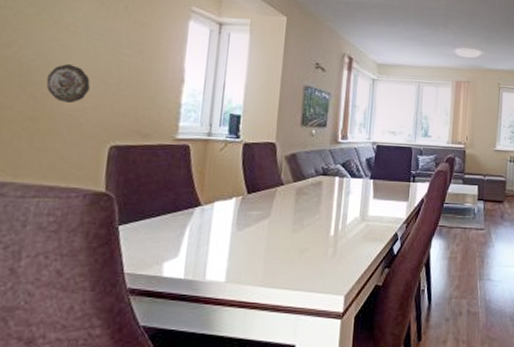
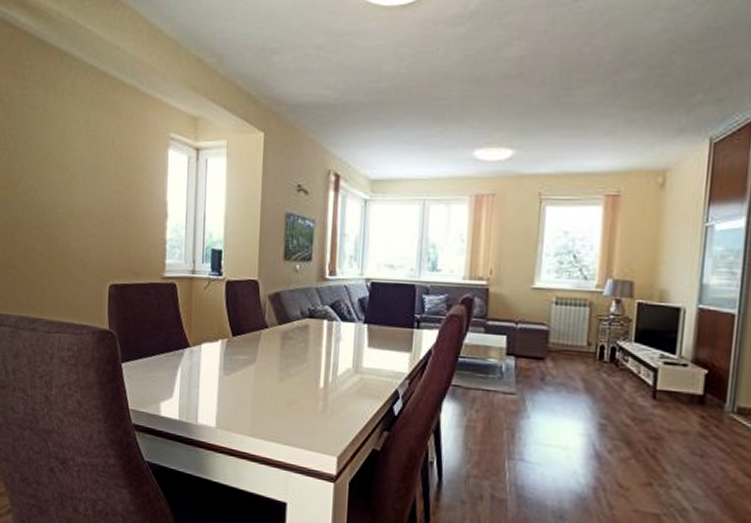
decorative plate: present [46,64,90,104] -> none [57,205,90,244]

